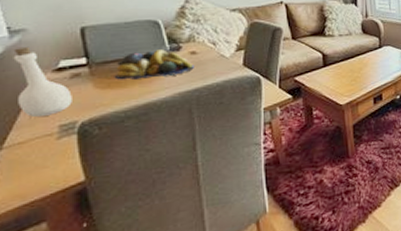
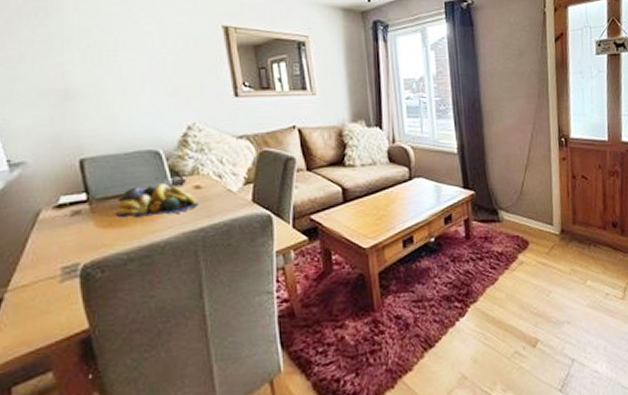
bottle: present [13,46,72,118] -> none [14,181,74,259]

